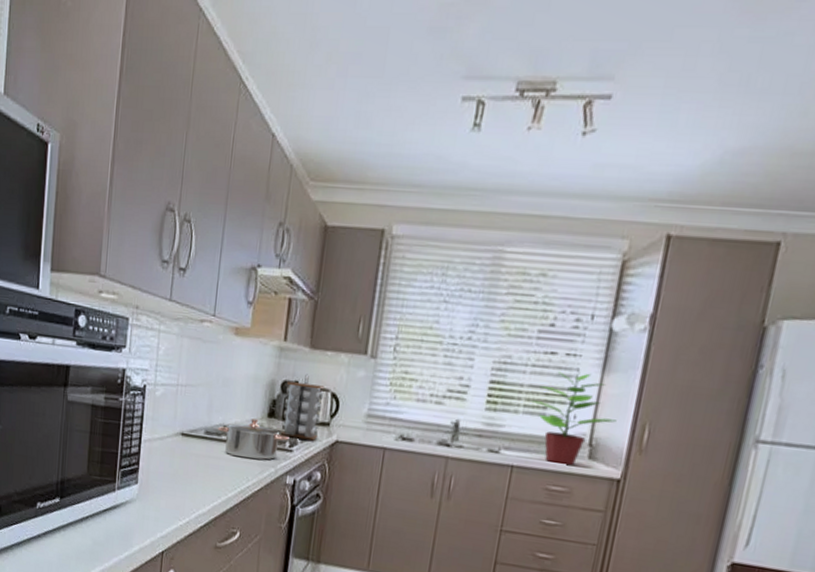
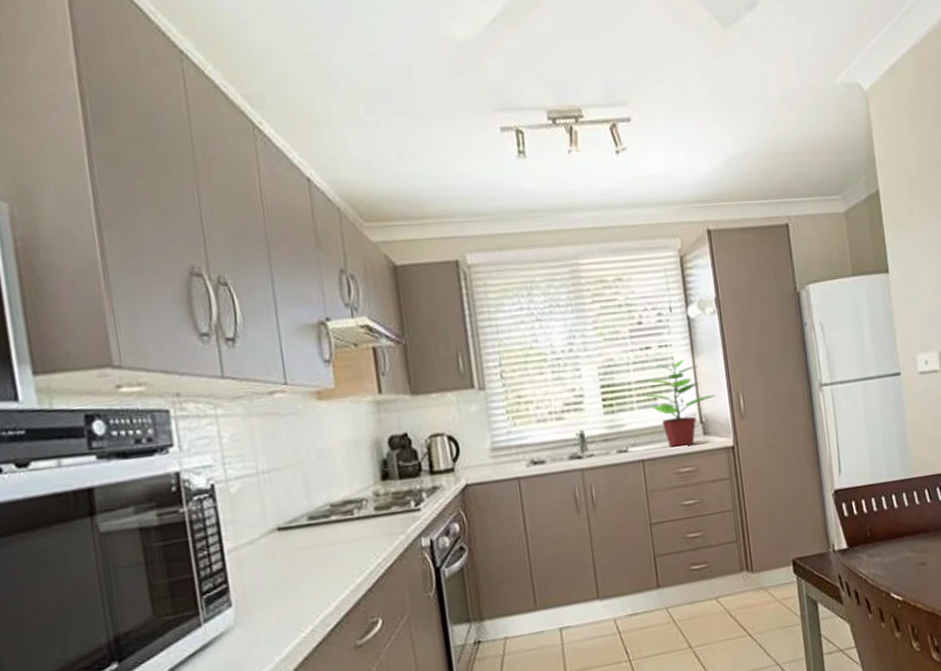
cooking pot: present [217,418,289,460] -> none [322,486,413,536]
spice rack: present [280,374,325,441] -> none [393,423,445,497]

